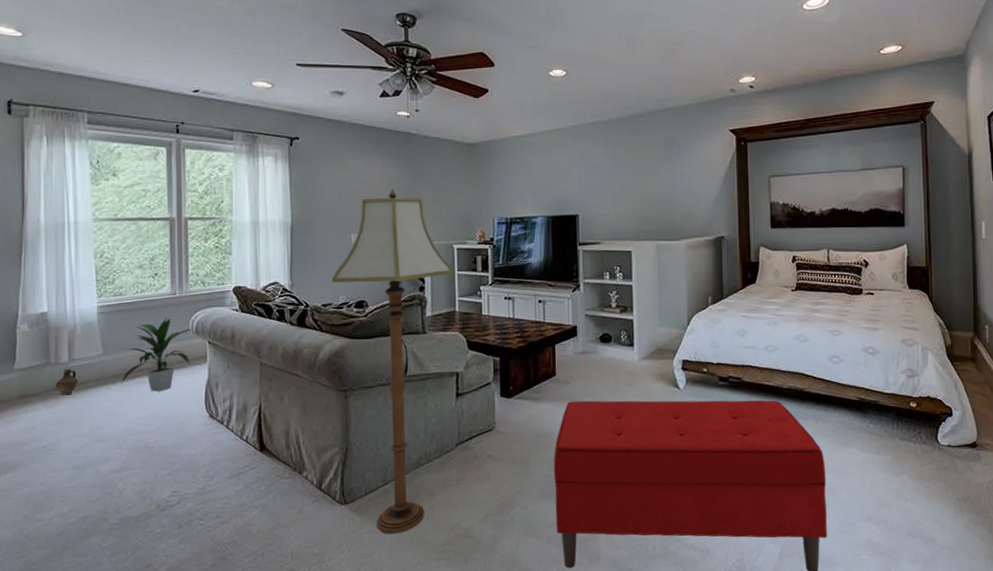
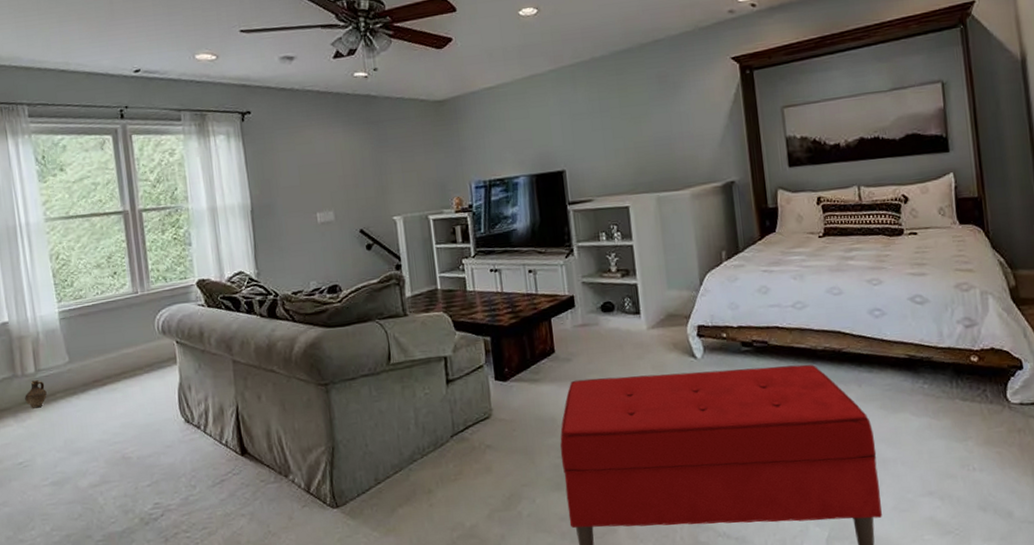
indoor plant: present [121,317,192,392] -> none [90,318,159,399]
floor lamp: present [331,188,453,534] -> none [299,159,431,538]

